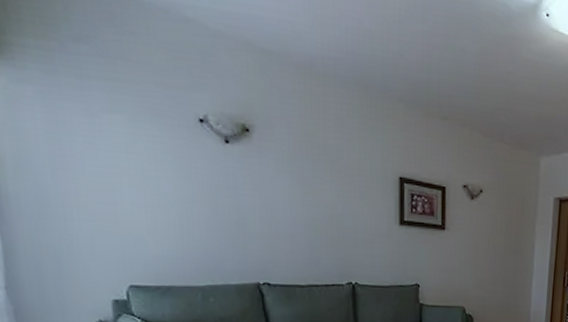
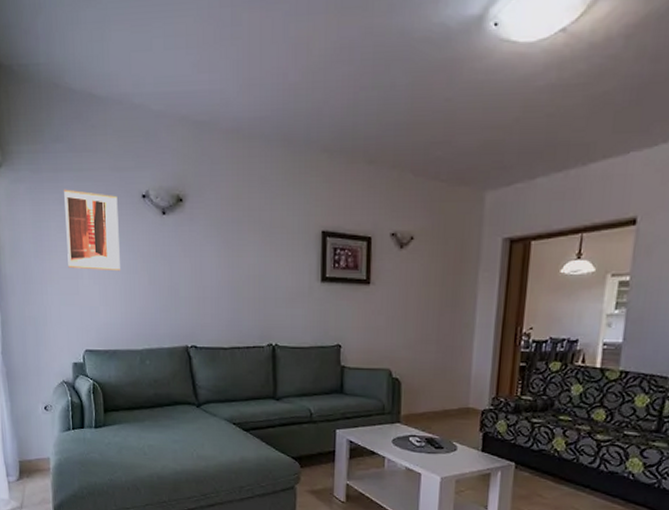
wall art: none [92,99,174,200] -> present [64,189,120,272]

